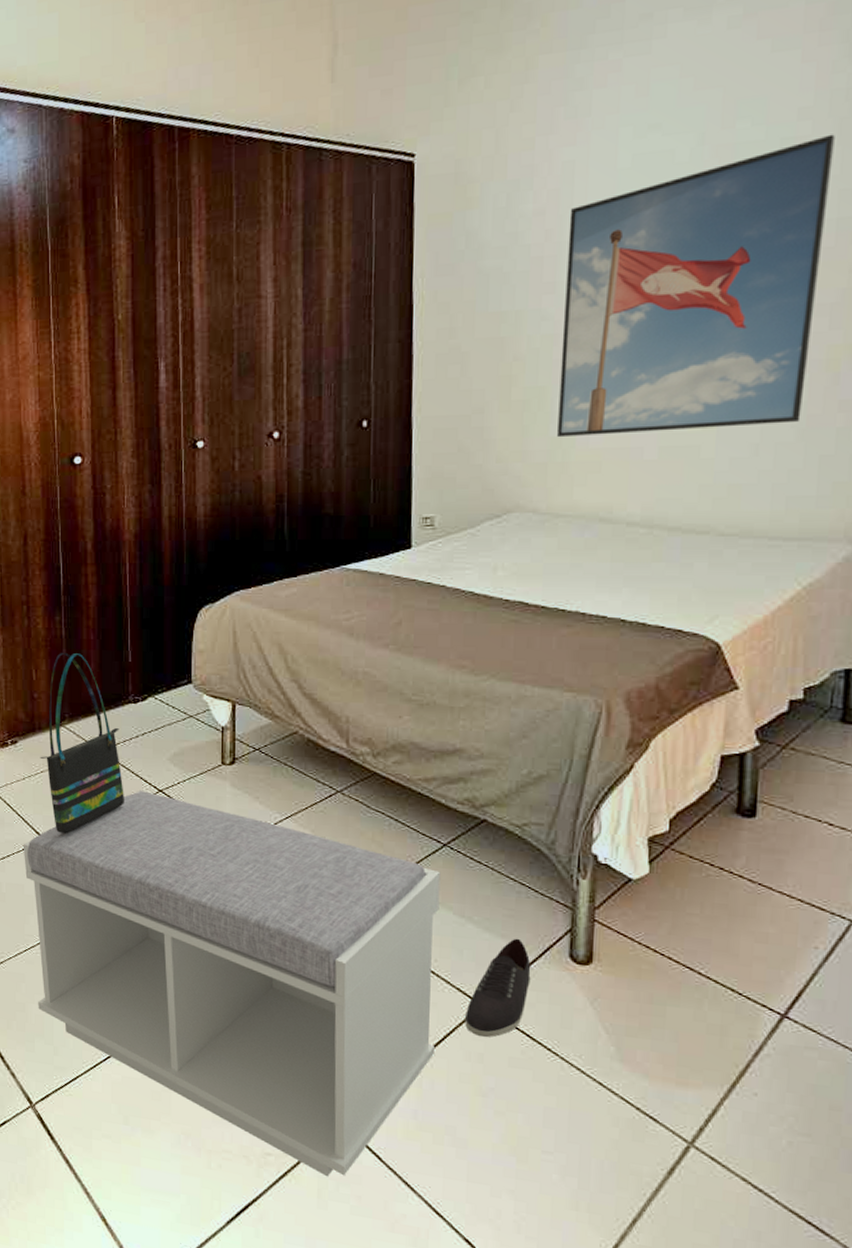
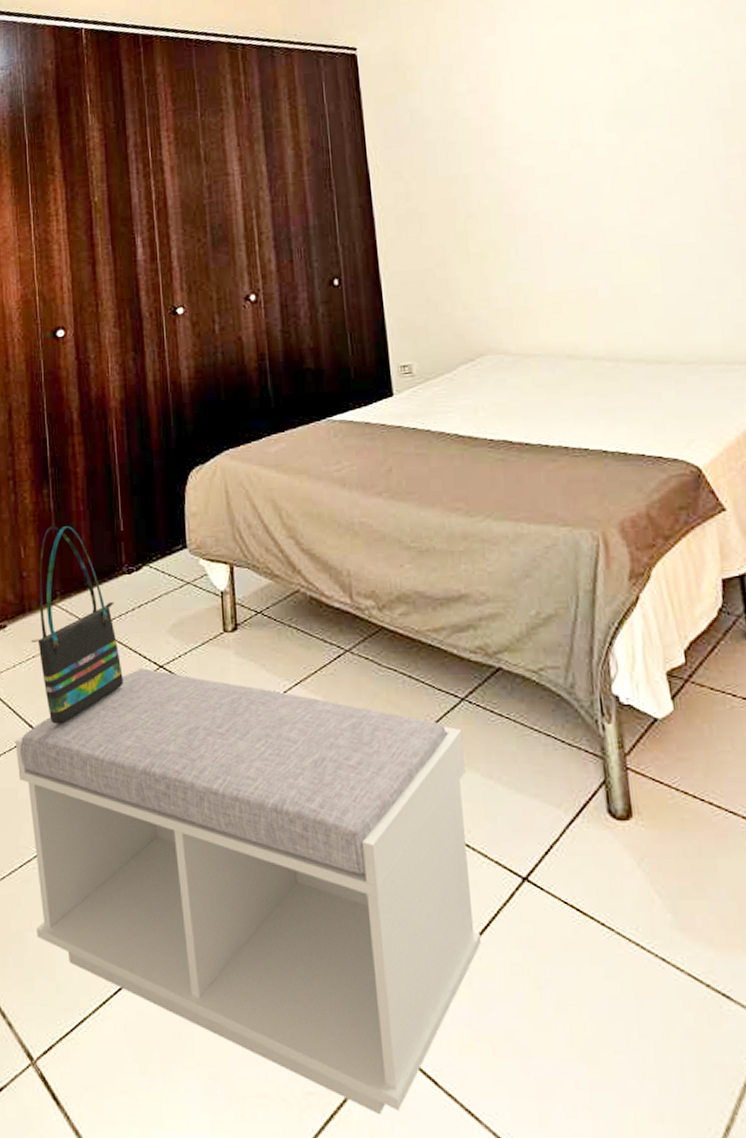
shoe: present [465,938,531,1038] -> none [508,797,572,918]
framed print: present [557,134,835,438] -> none [499,17,734,284]

